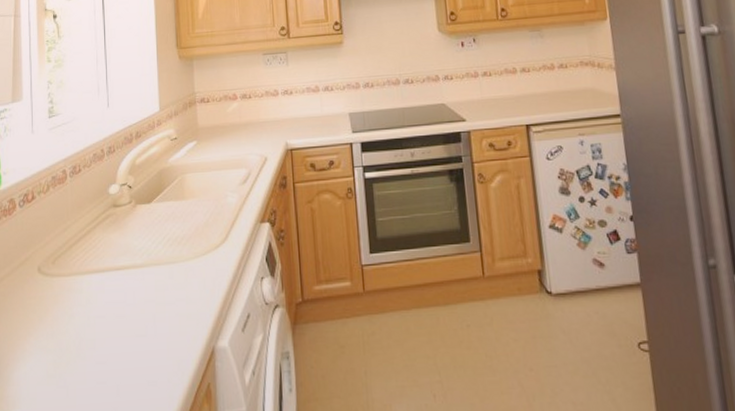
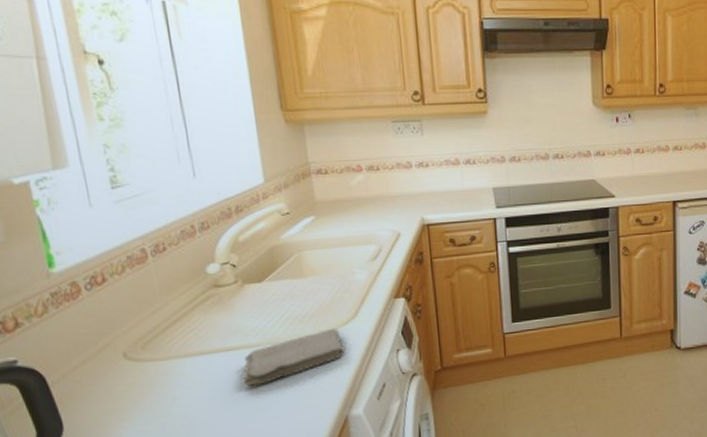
washcloth: none [127,251,216,308] -> present [242,328,346,386]

